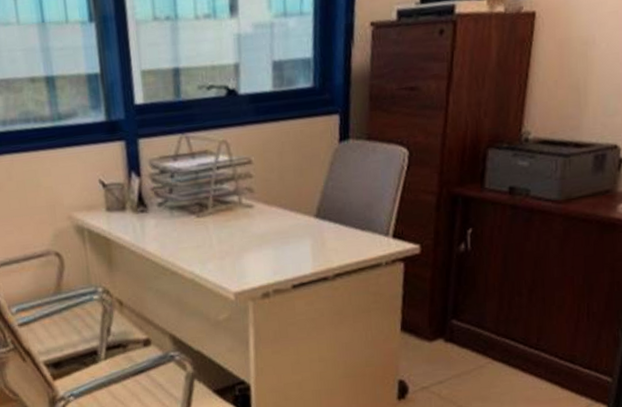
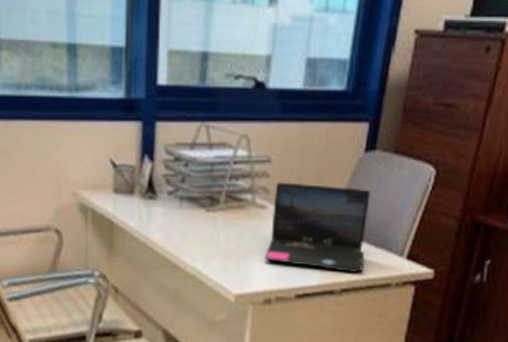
laptop: none [258,177,353,258] -> present [265,182,370,272]

